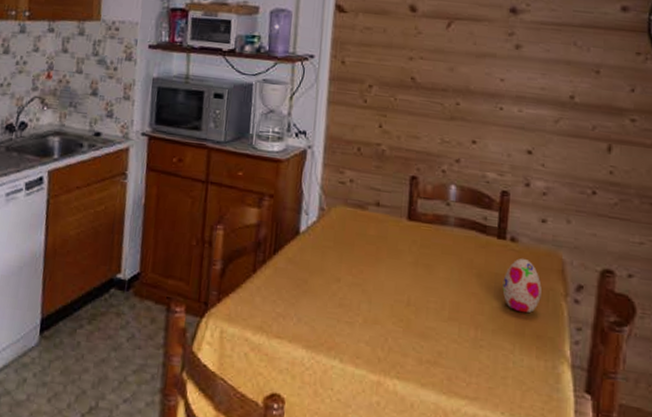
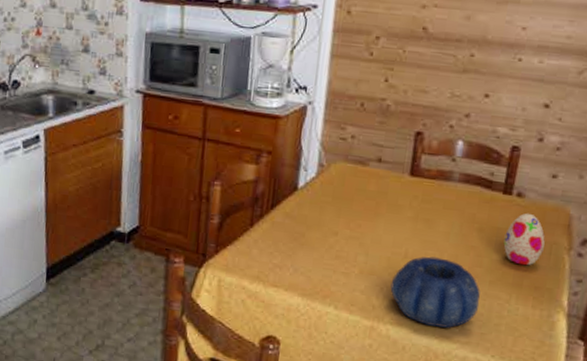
decorative bowl: none [395,304,485,382] -> present [390,256,480,328]

